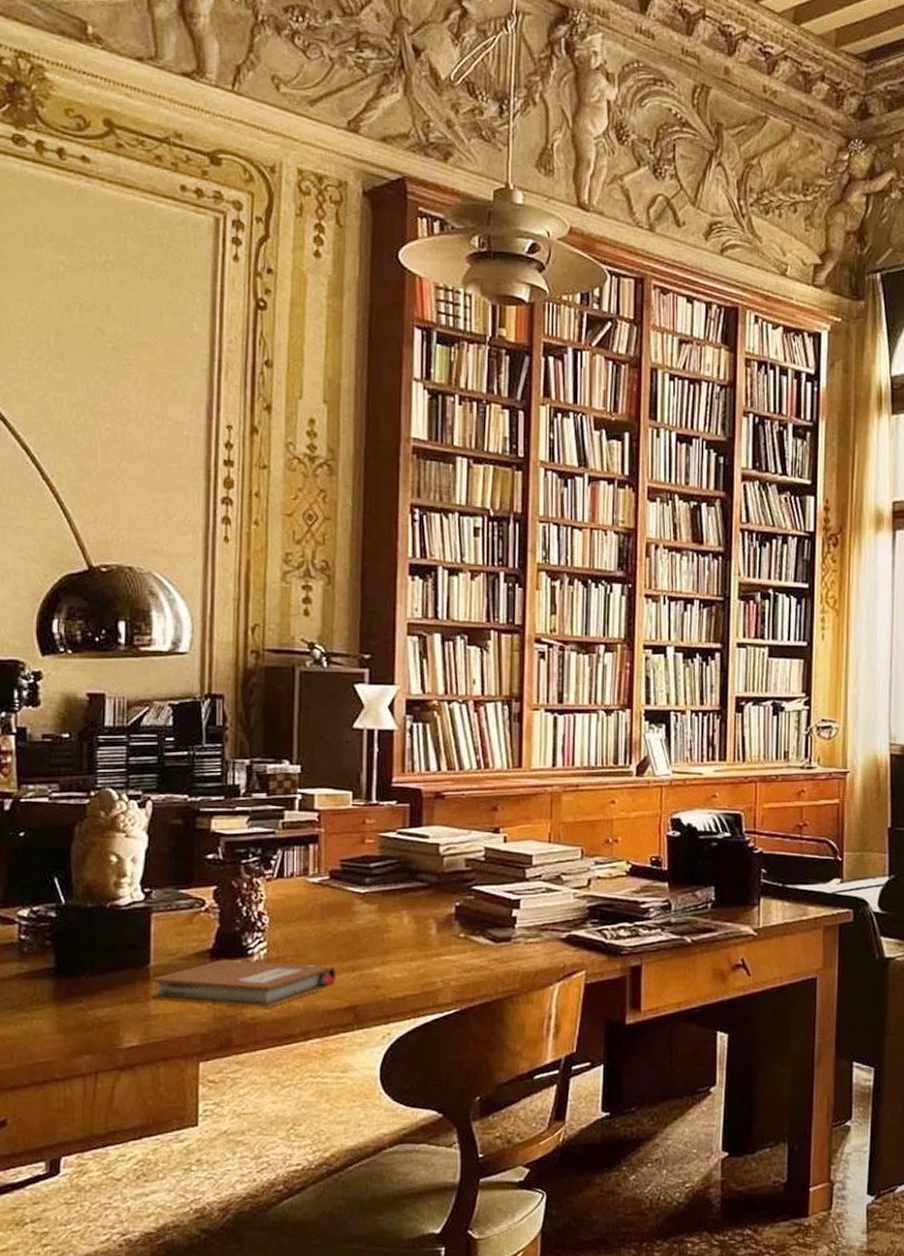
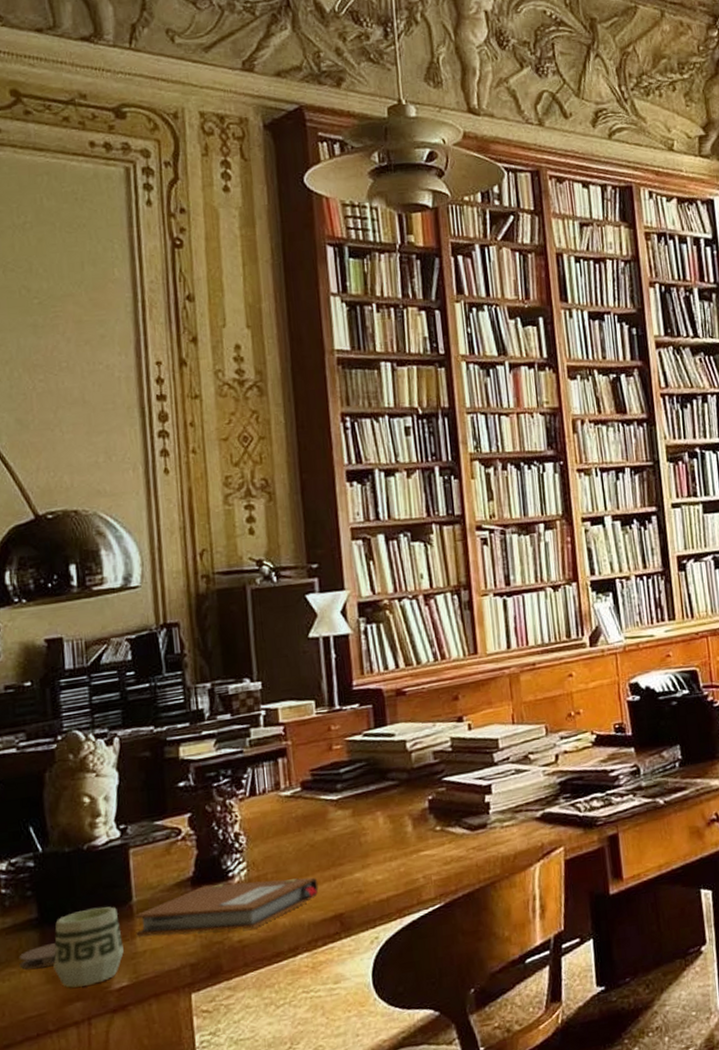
coaster: none [32,995,70,1016] -> present [19,943,56,969]
cup: none [66,966,137,1040] -> present [53,906,124,988]

